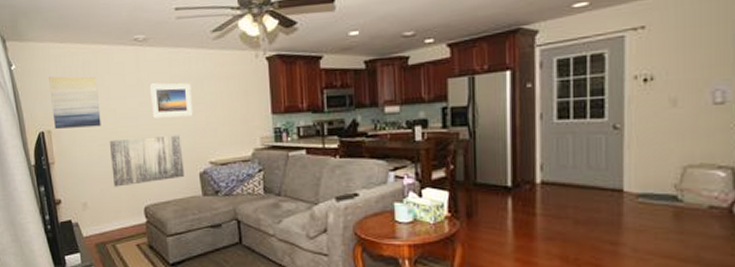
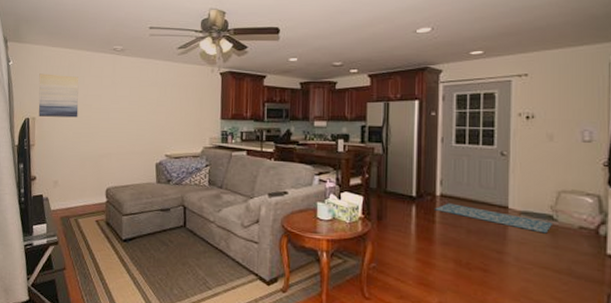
wall art: present [109,135,184,187] -> none [82,129,144,170]
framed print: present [149,83,194,118] -> none [121,86,156,116]
rug: none [535,191,676,217] -> present [435,203,552,234]

